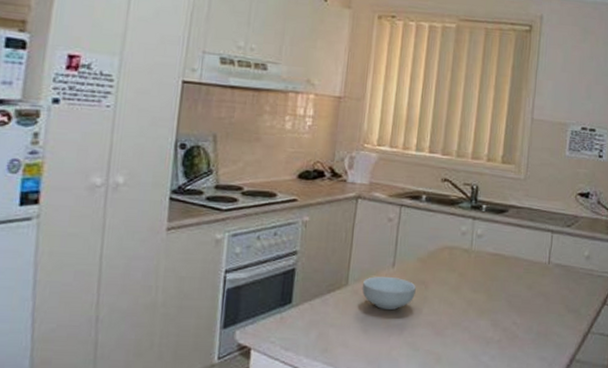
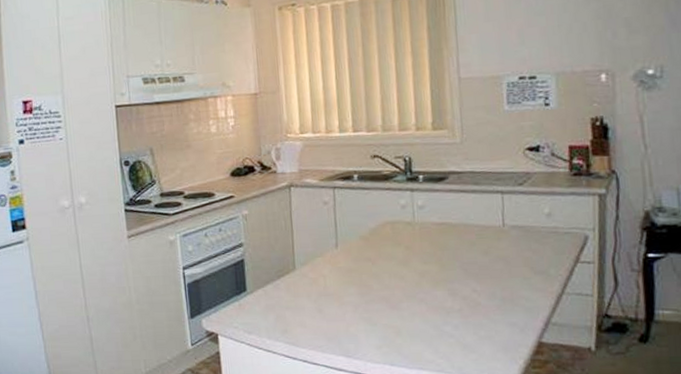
cereal bowl: present [362,276,416,310] -> none [310,257,364,289]

